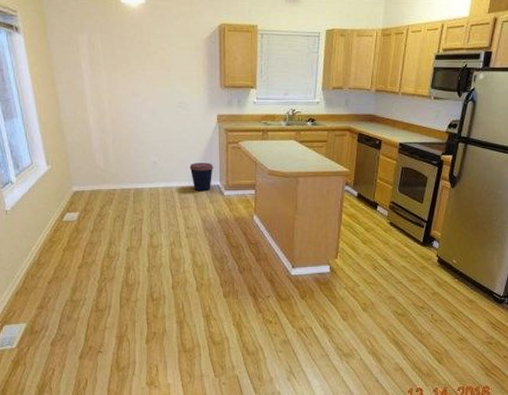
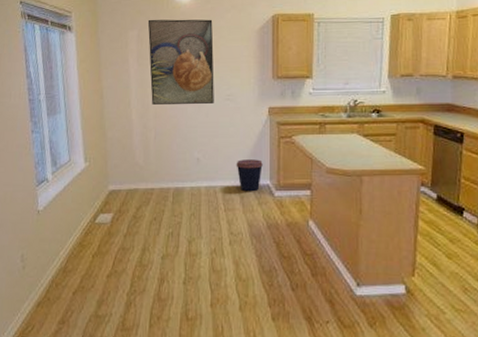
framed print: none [97,23,167,110] -> present [147,19,214,105]

